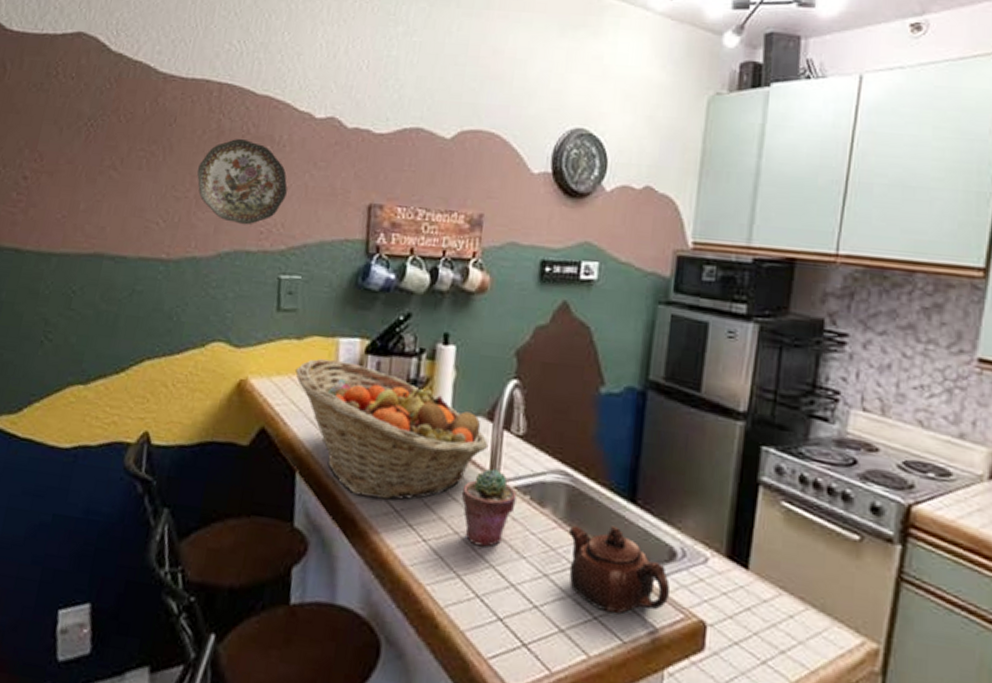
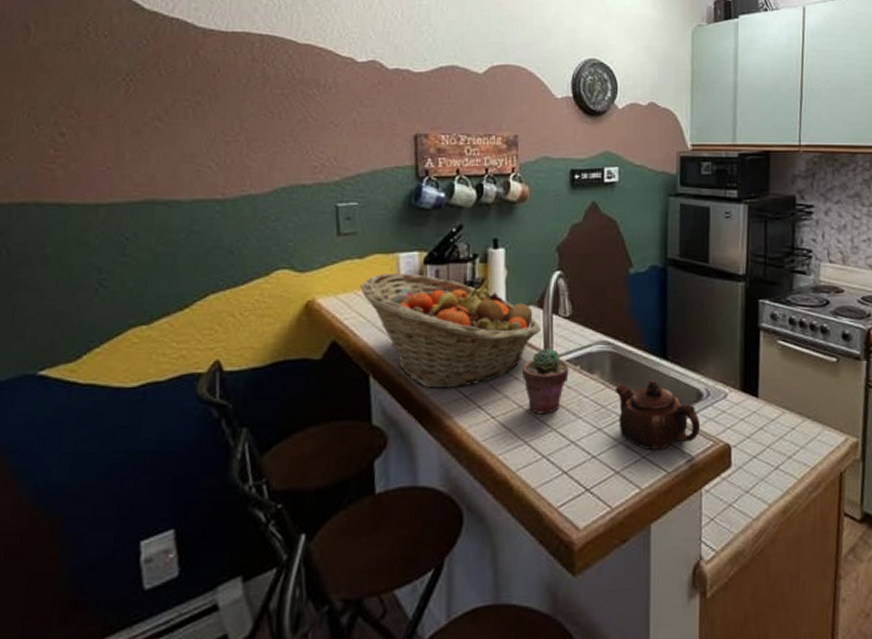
decorative plate: present [197,139,288,225] -> none [246,85,337,162]

